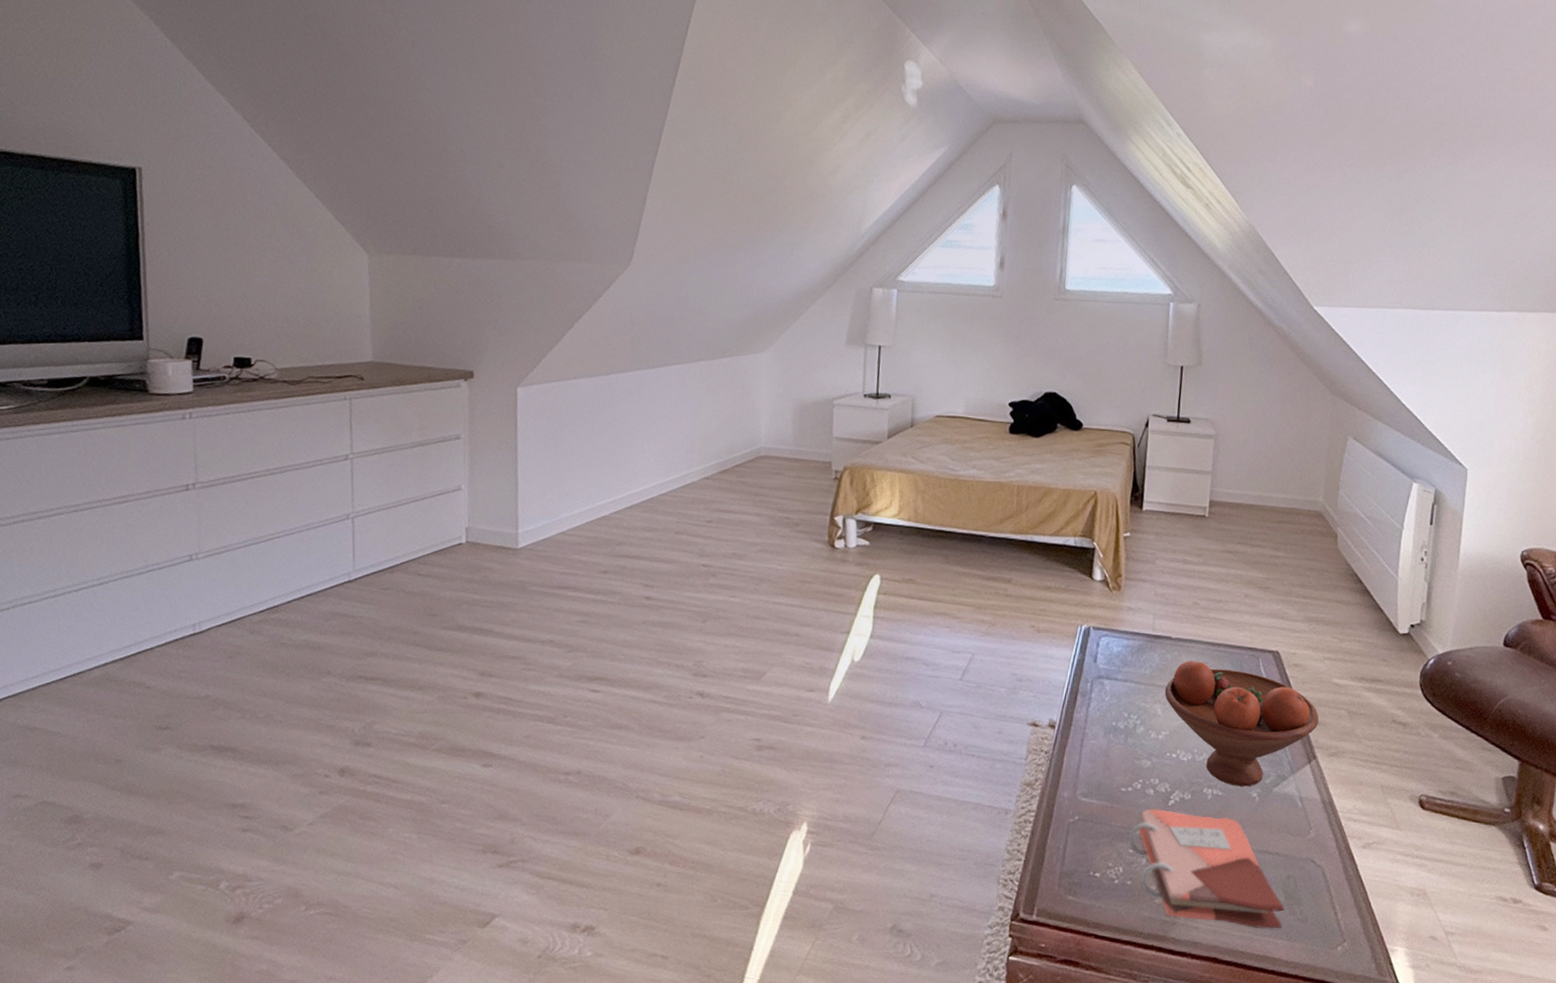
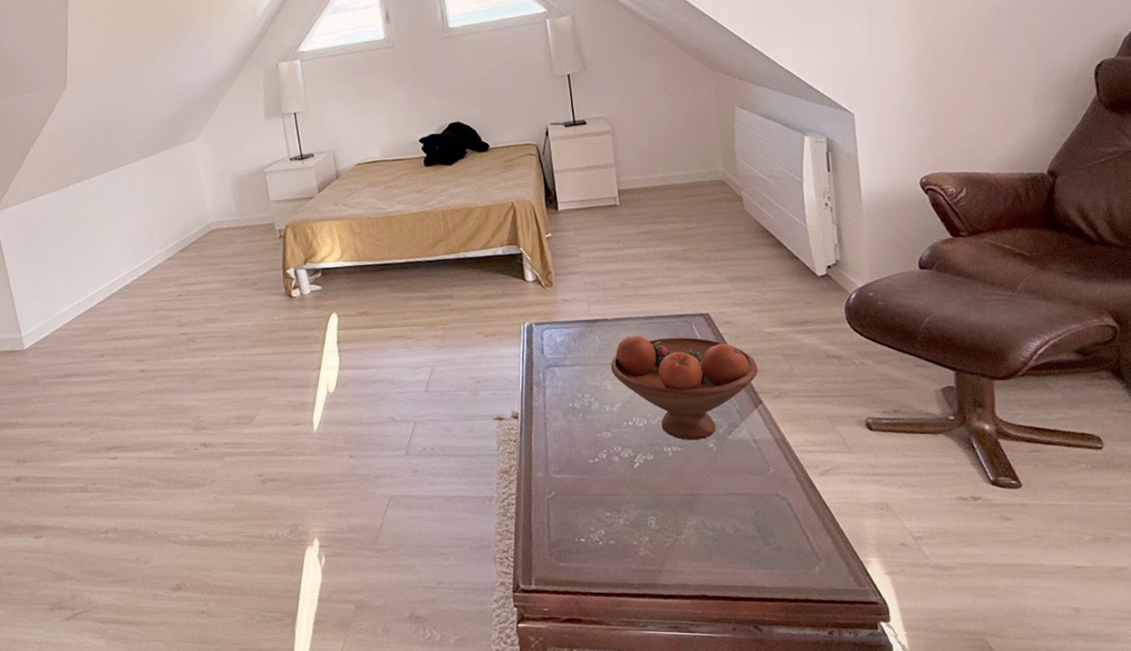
phonebook: present [1128,809,1285,929] -> none [604,470,760,566]

